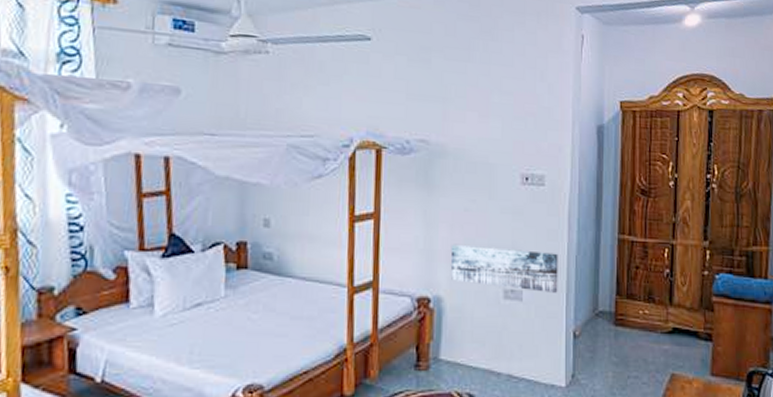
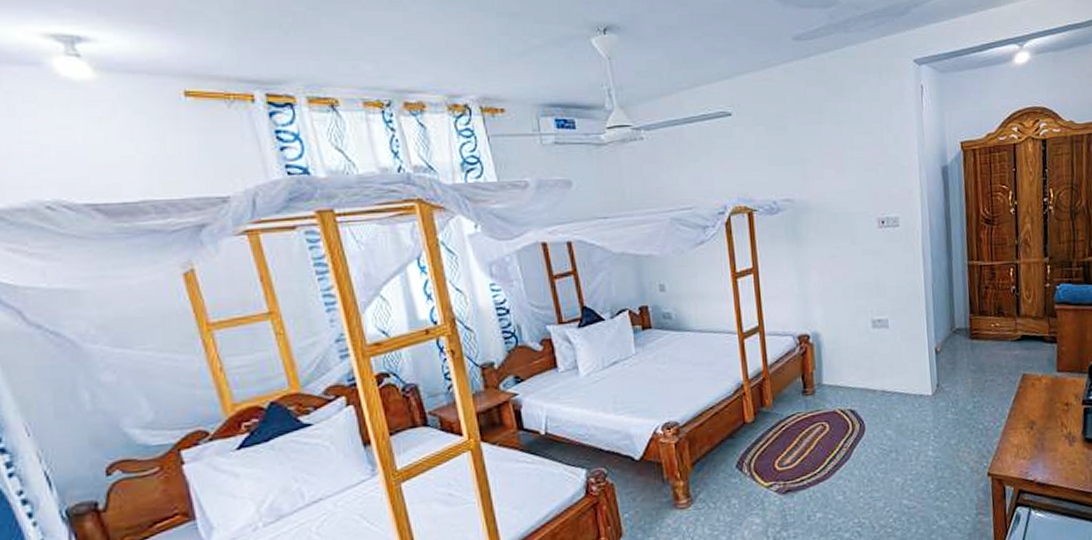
wall art: present [450,244,558,293] -> none [822,284,919,319]

